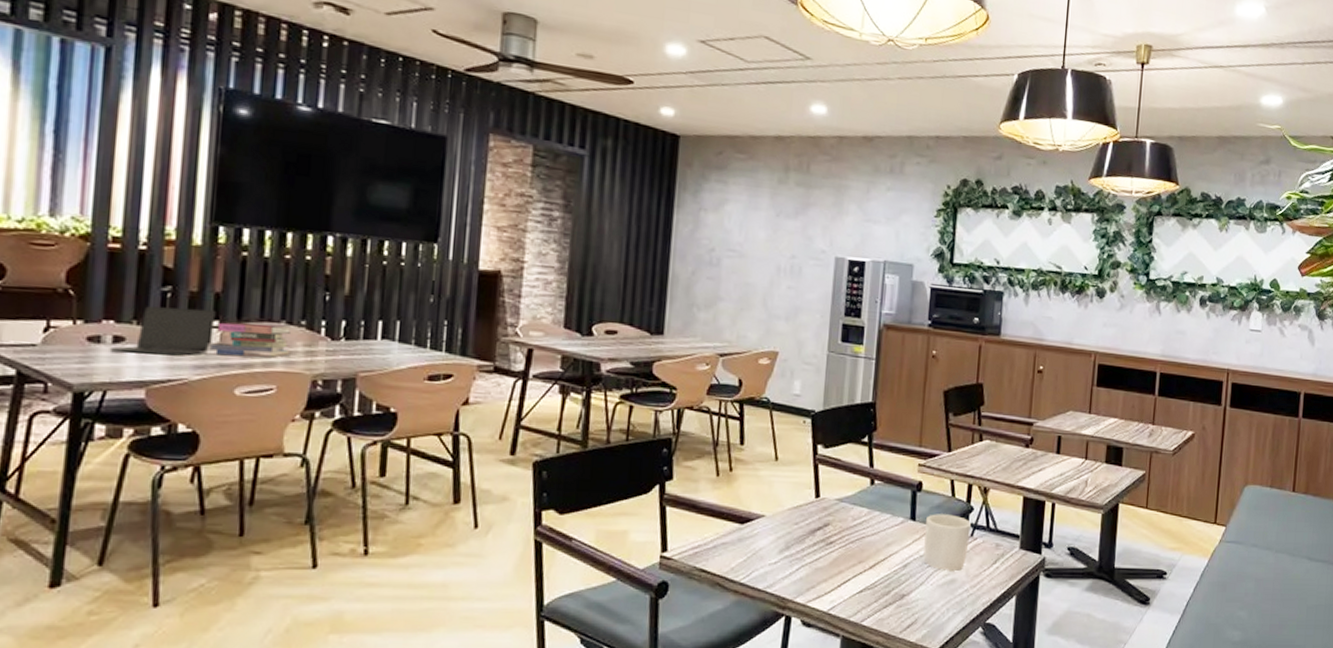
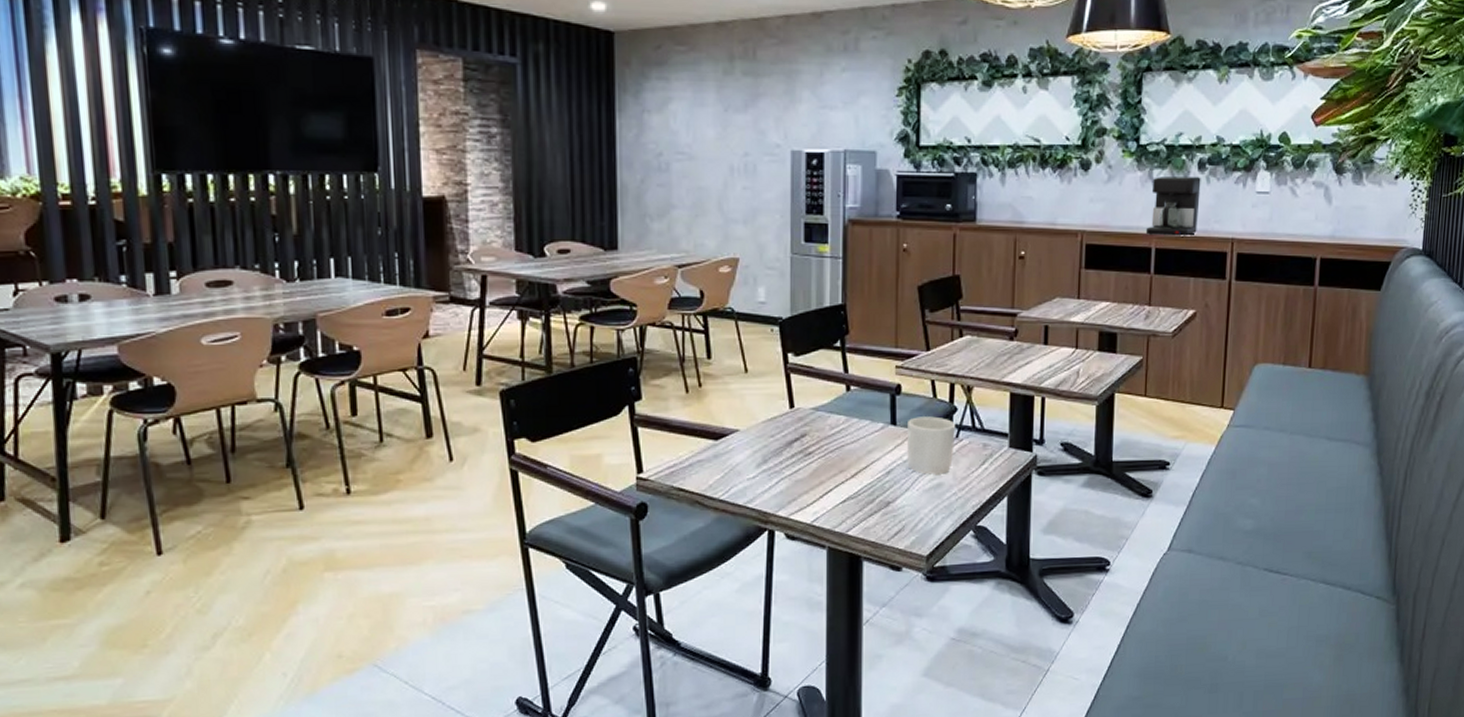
laptop: present [109,306,216,356] -> none [77,260,173,312]
books: present [210,321,291,358] -> none [171,270,249,306]
coffee maker: none [1152,309,1202,364] -> present [1145,177,1201,236]

